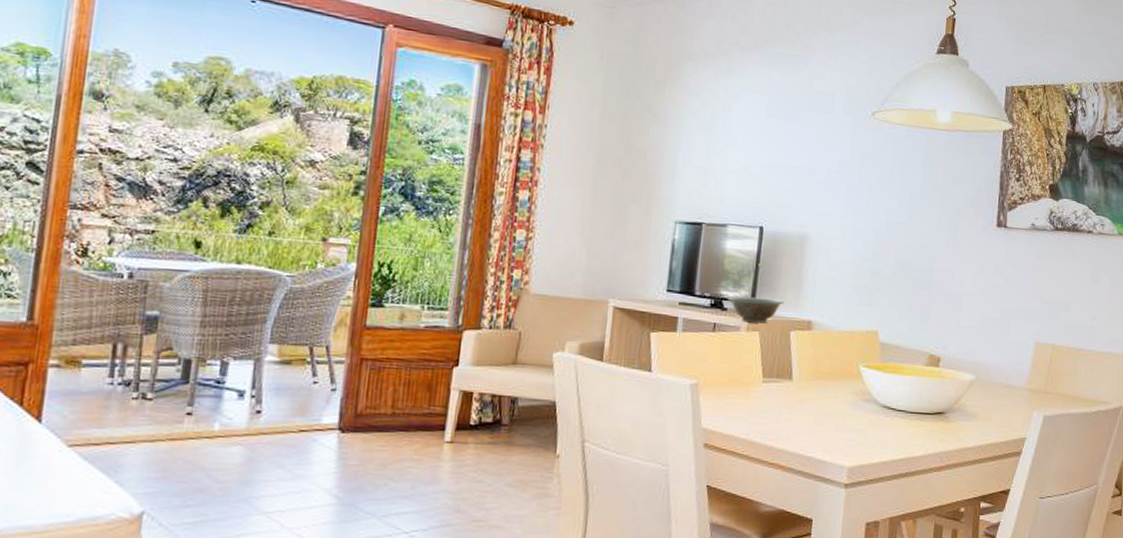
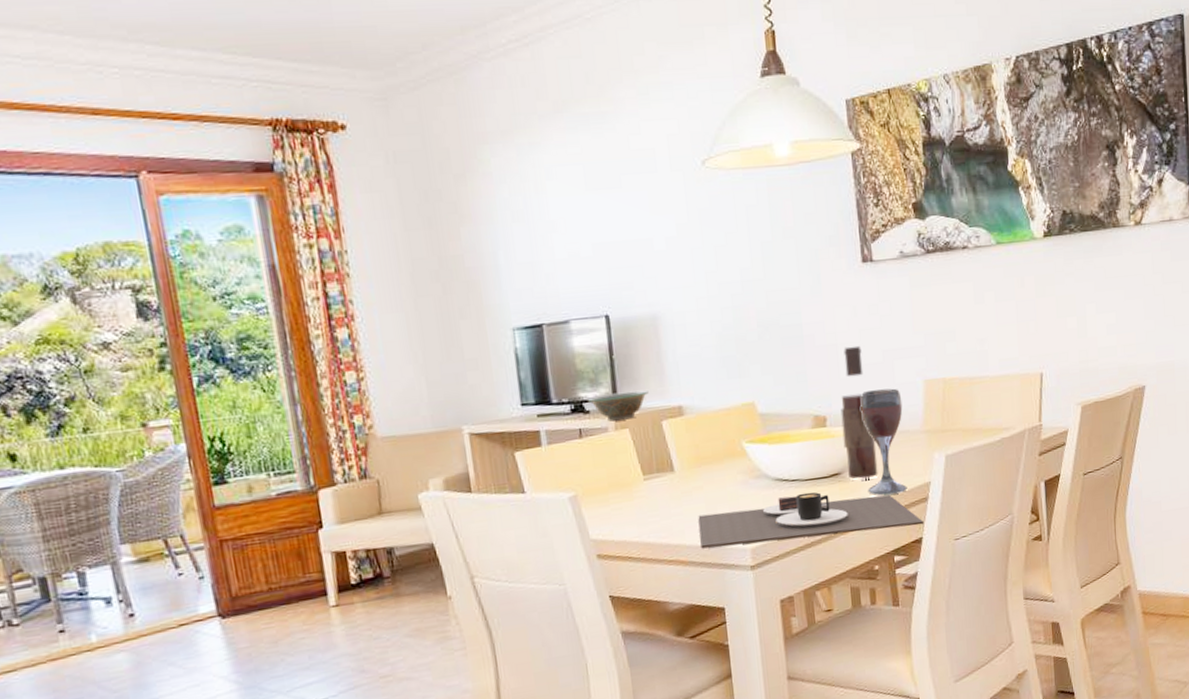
place setting: none [802,424,1014,477] -> present [698,492,925,549]
wine bottle: none [951,298,983,423] -> present [840,345,878,480]
cup: none [966,342,1012,443] -> present [860,388,907,496]

